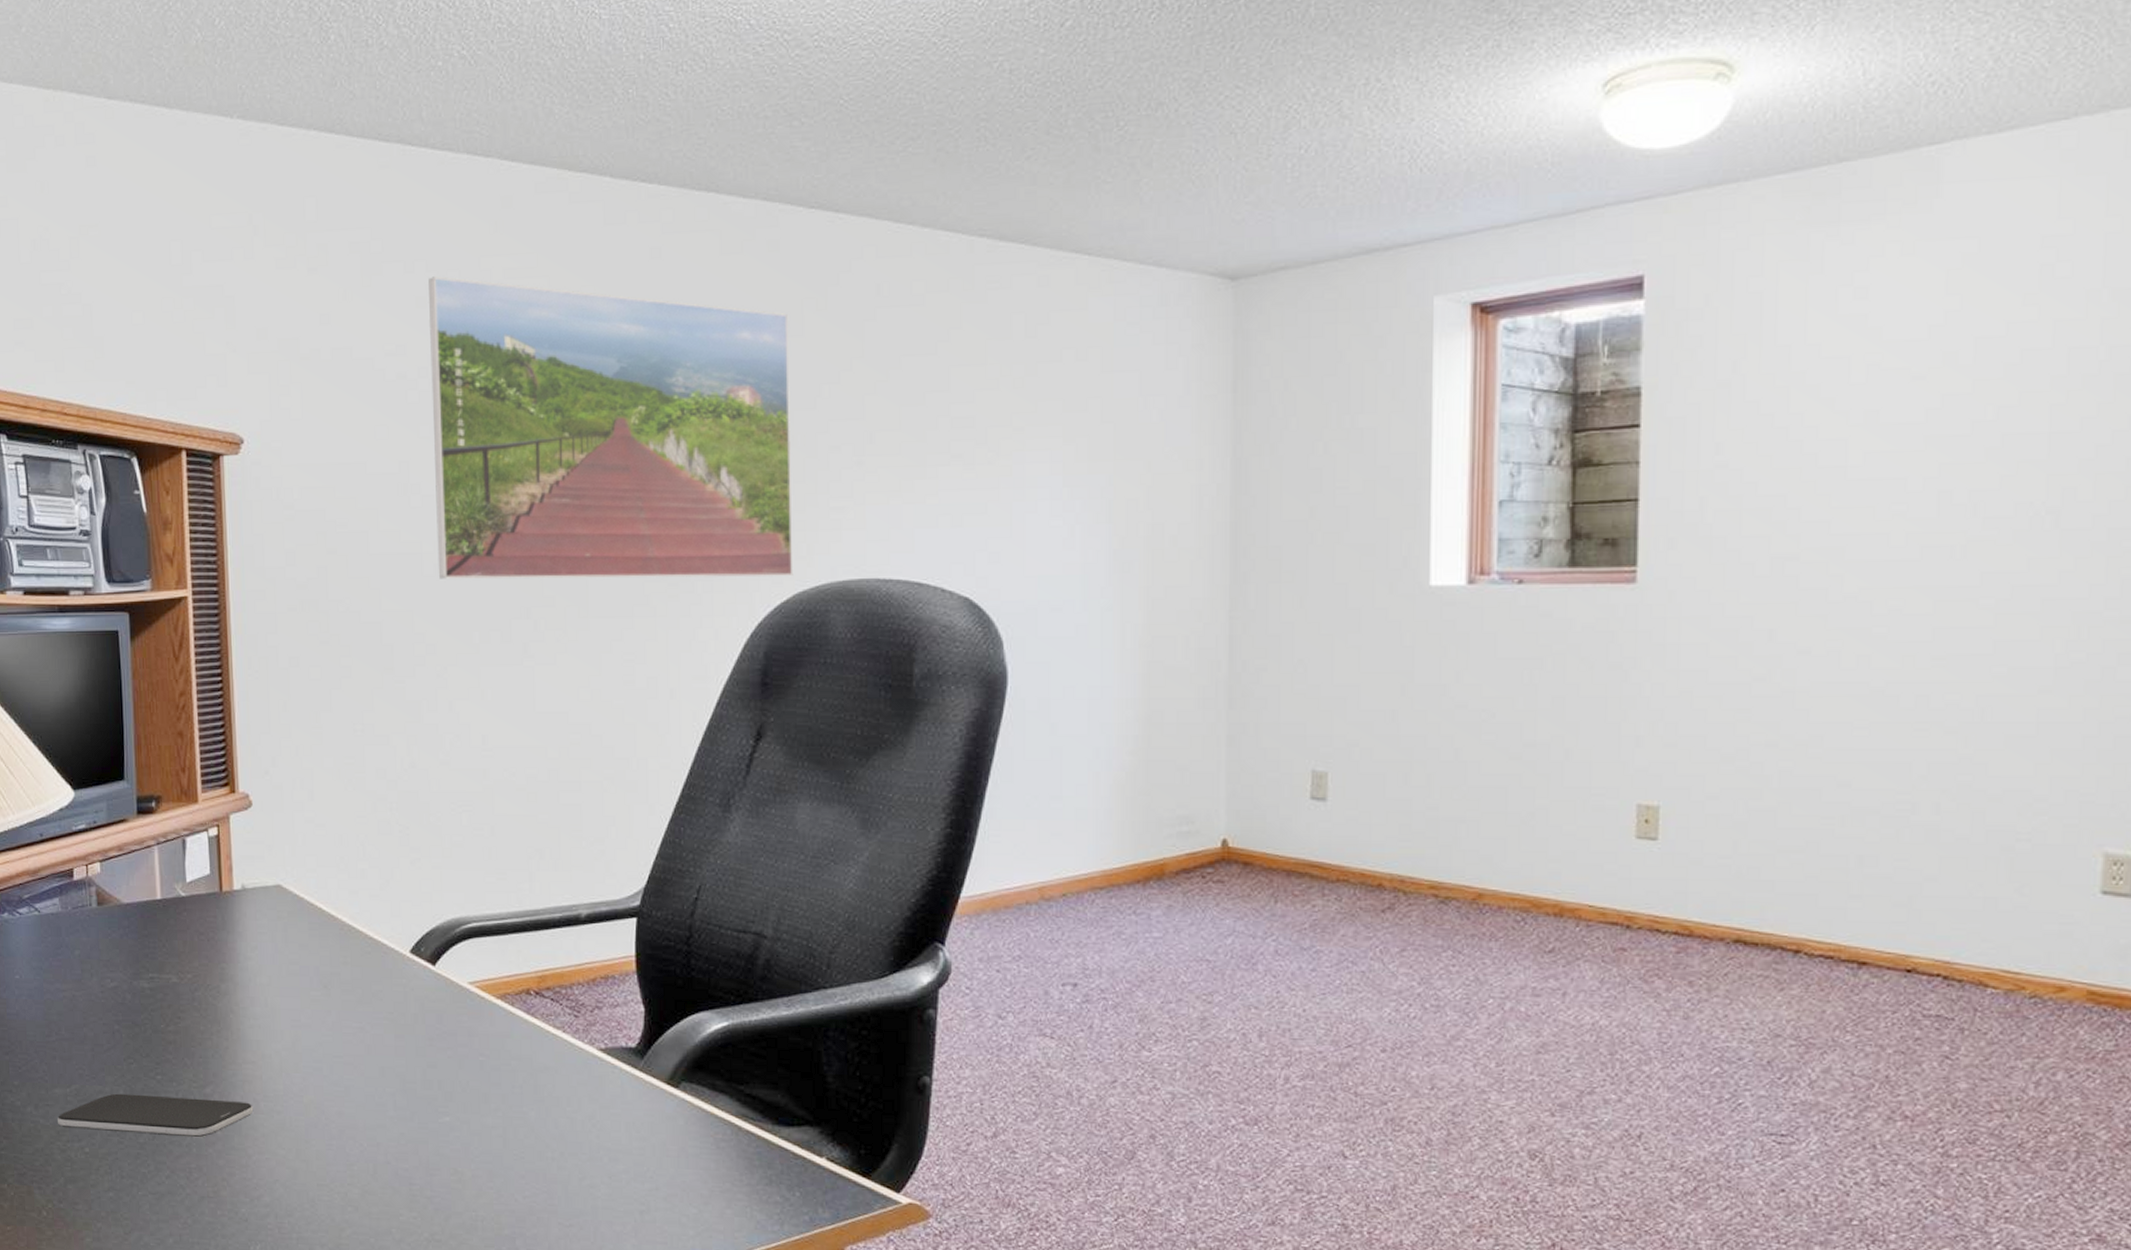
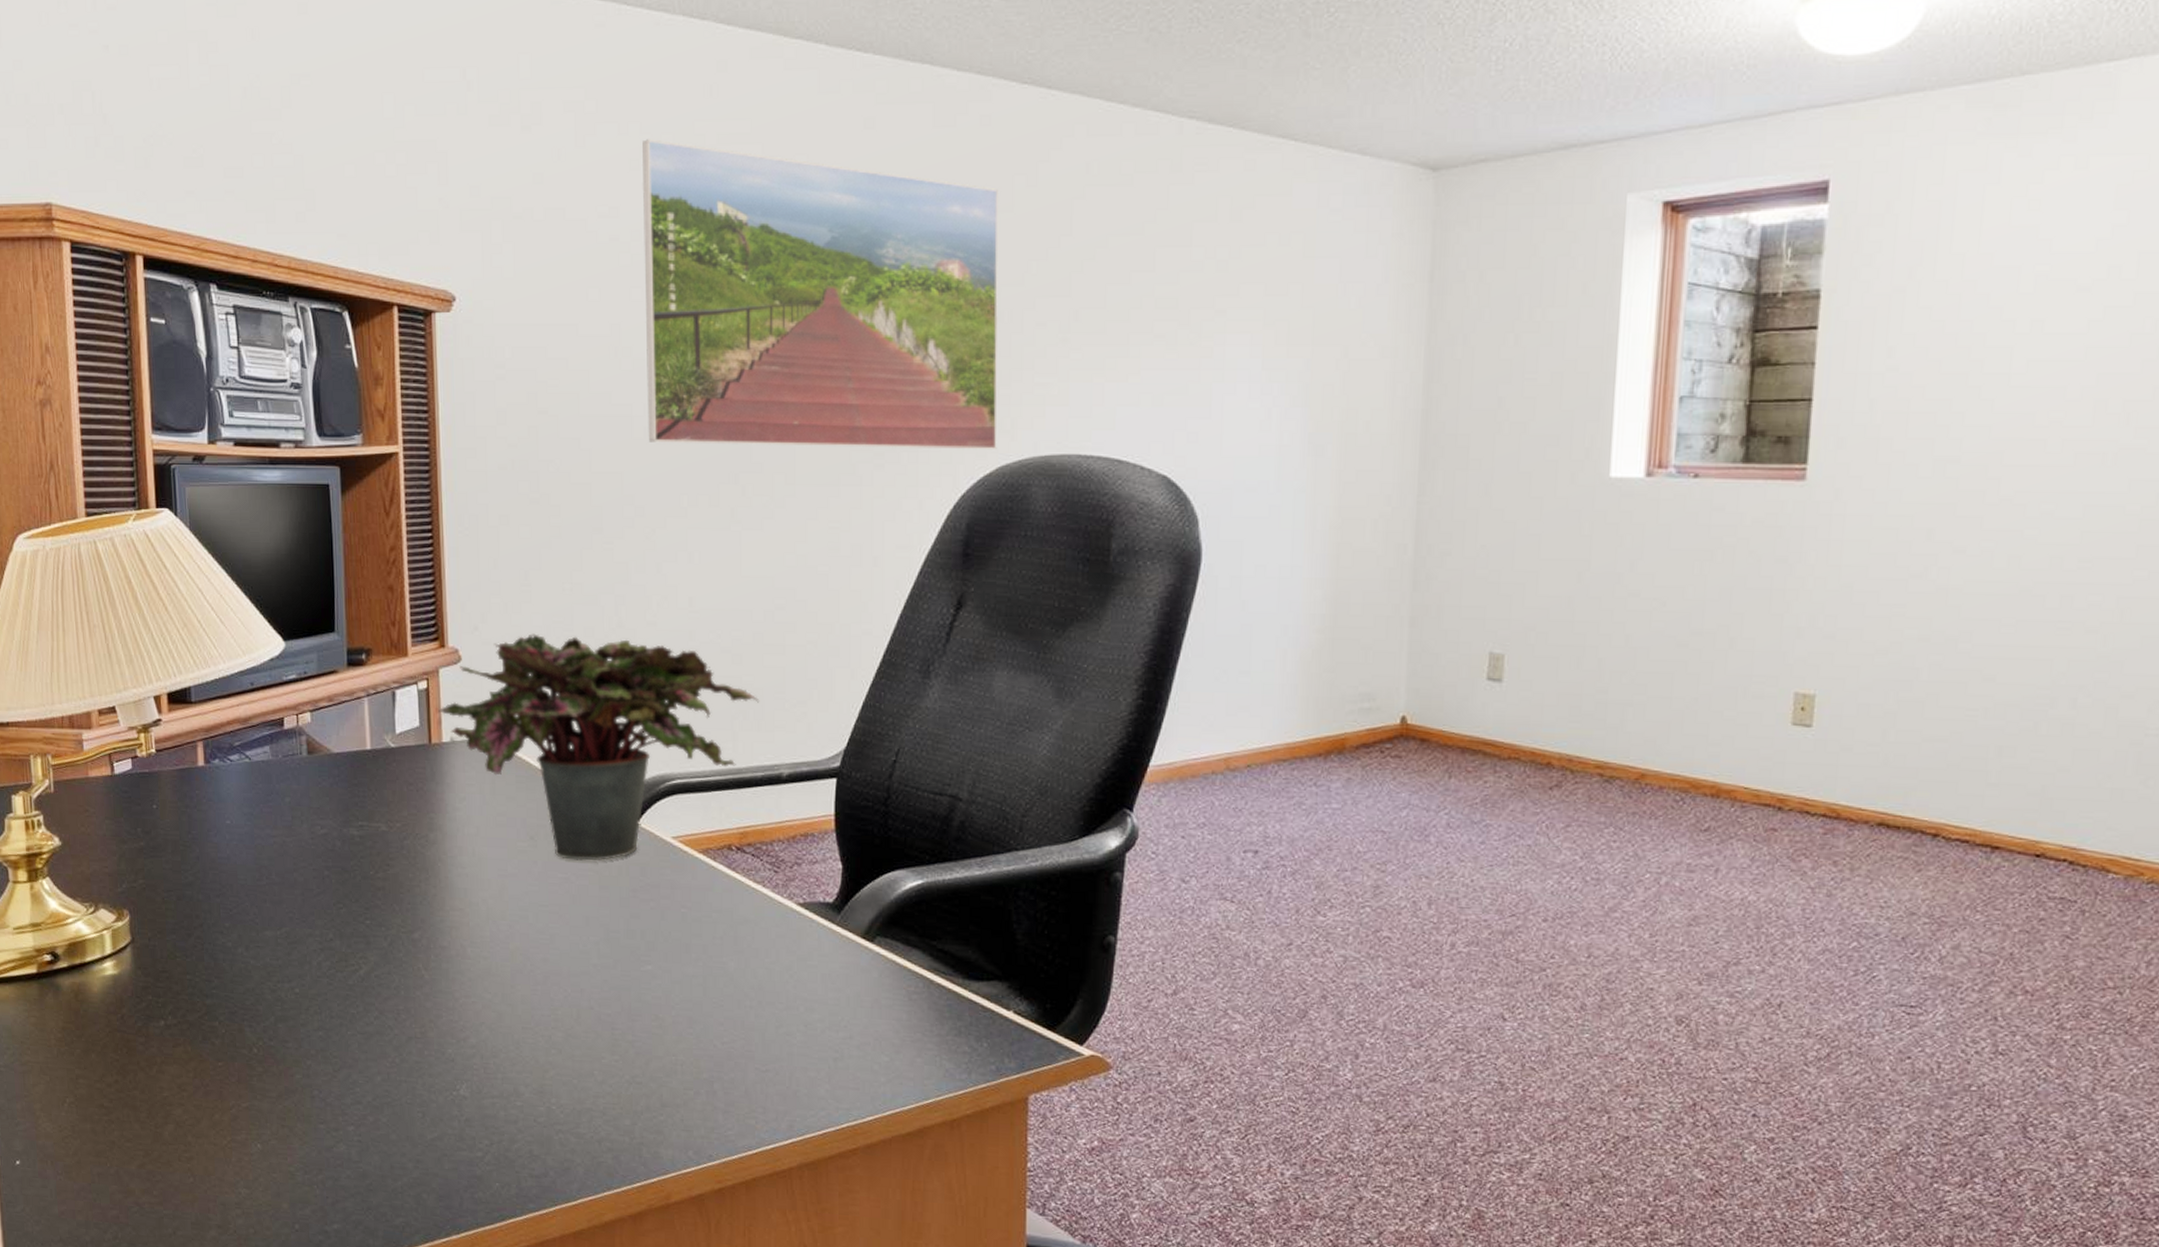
smartphone: present [58,1093,253,1138] -> none [268,936,460,981]
potted plant: none [229,776,556,1009] -> present [438,633,760,861]

